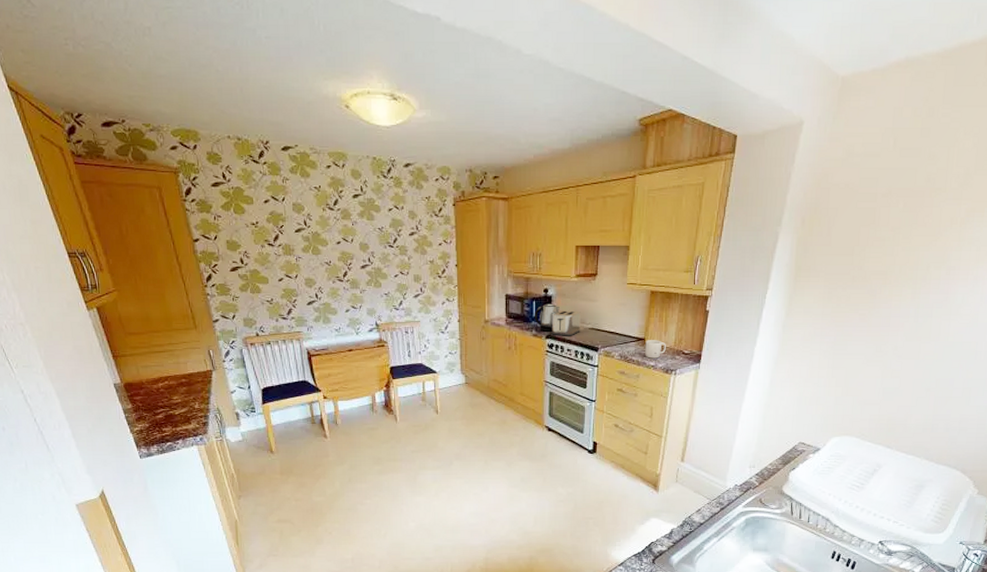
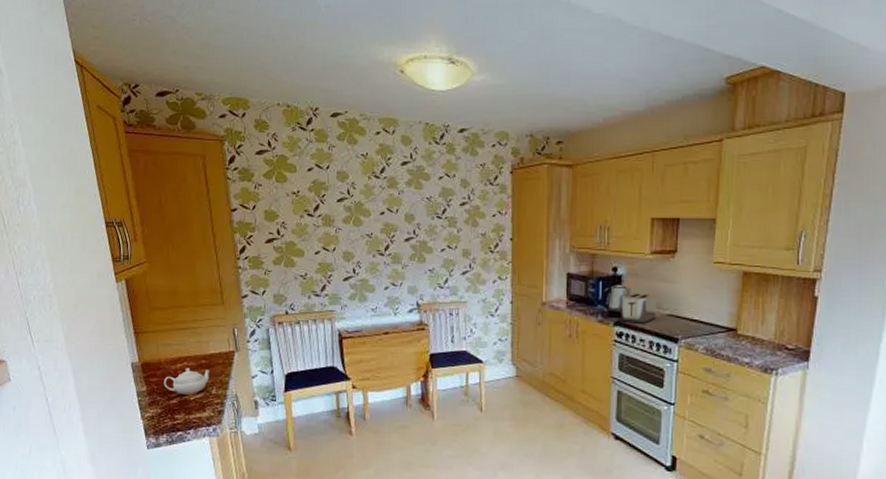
teapot: none [148,386,191,410] -> present [164,367,209,395]
mug: present [645,340,666,359] -> none [737,331,764,354]

